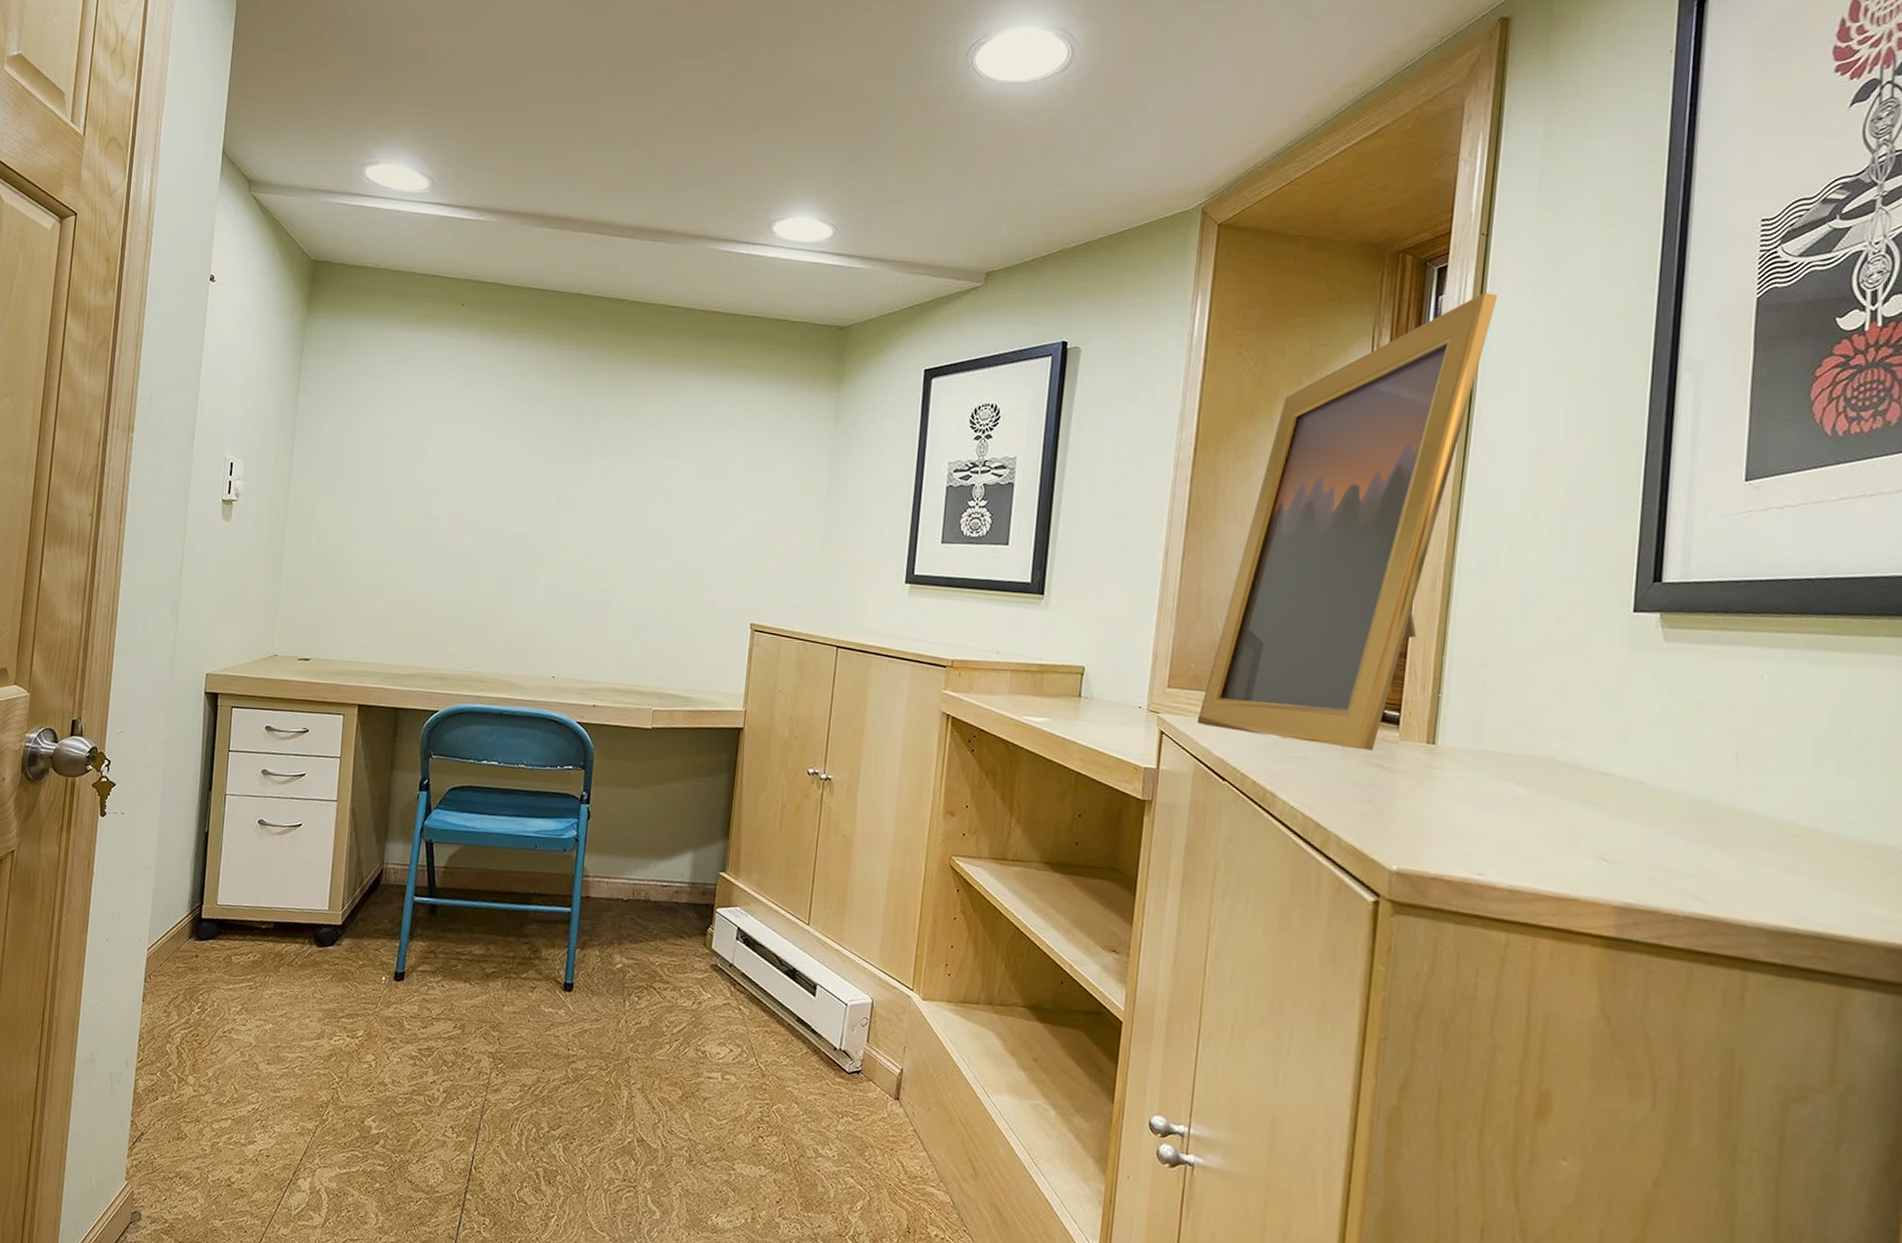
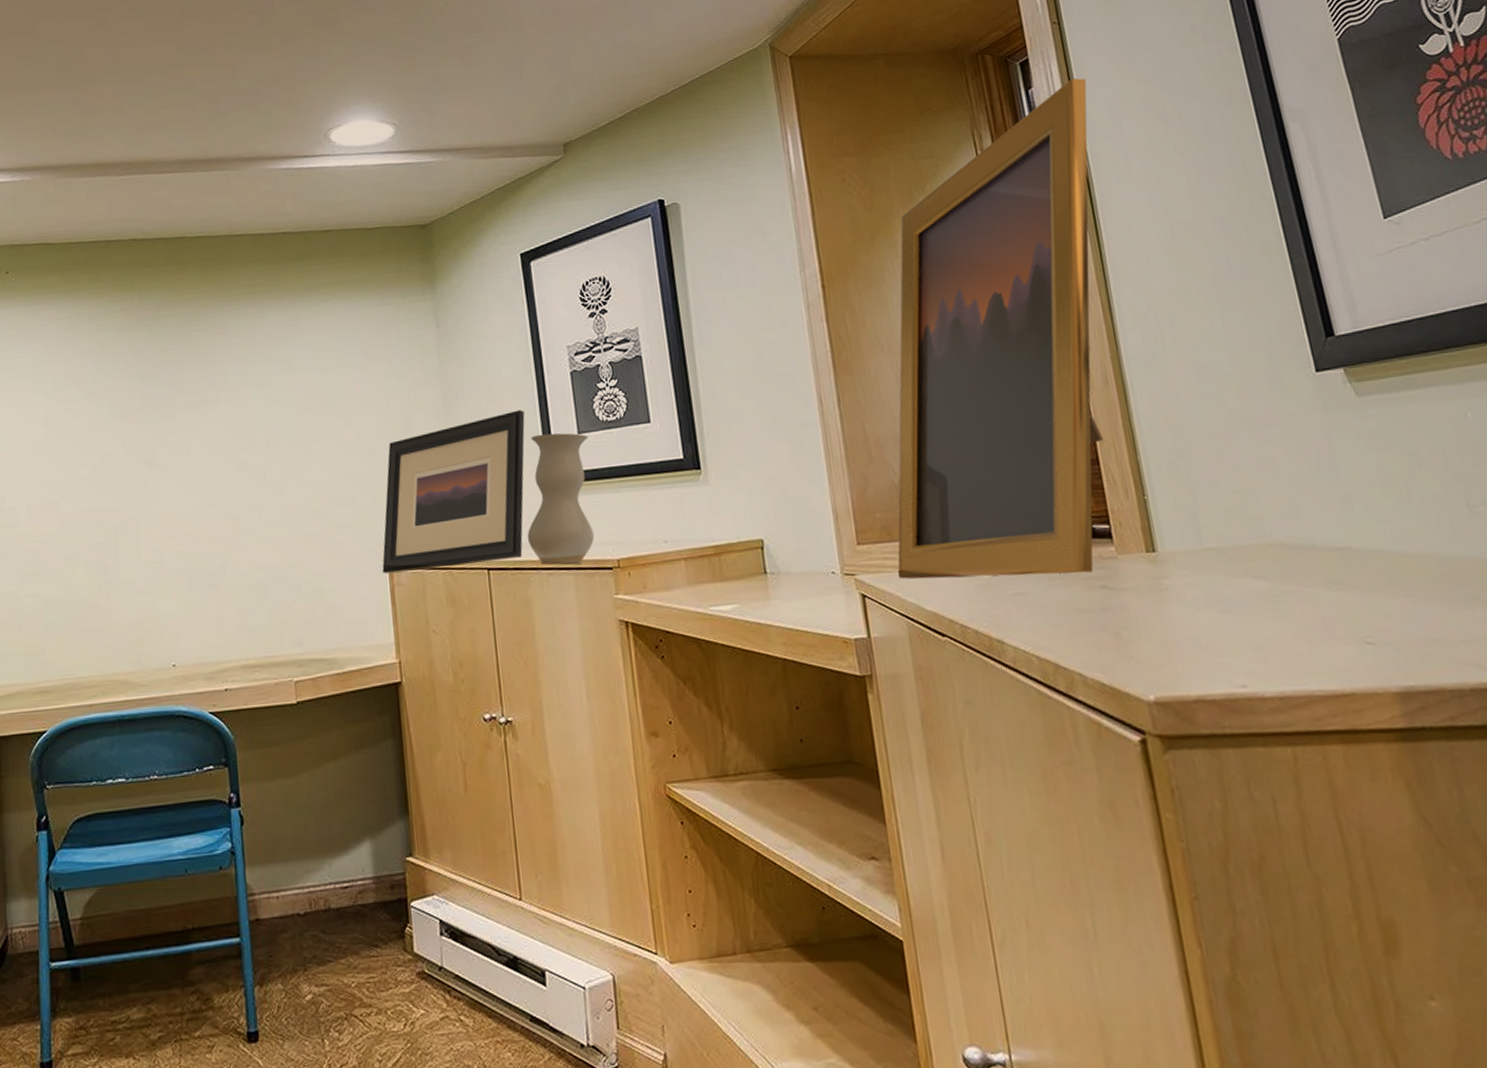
picture frame: none [745,512,898,643] -> present [382,409,525,575]
vase: none [877,537,950,658] -> present [527,433,595,566]

